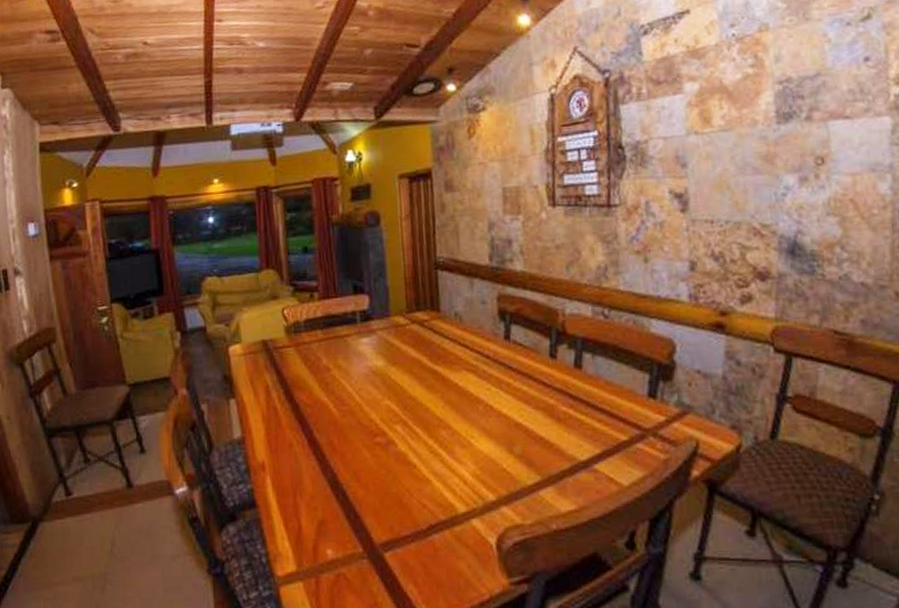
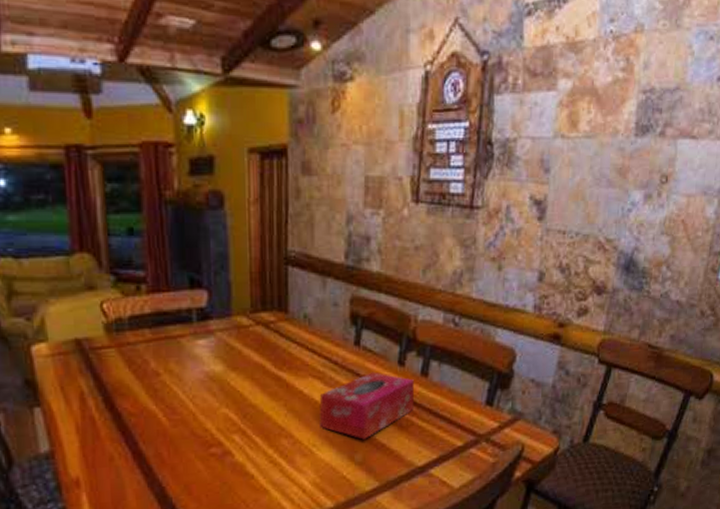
tissue box: none [474,364,571,432] -> present [319,371,415,440]

